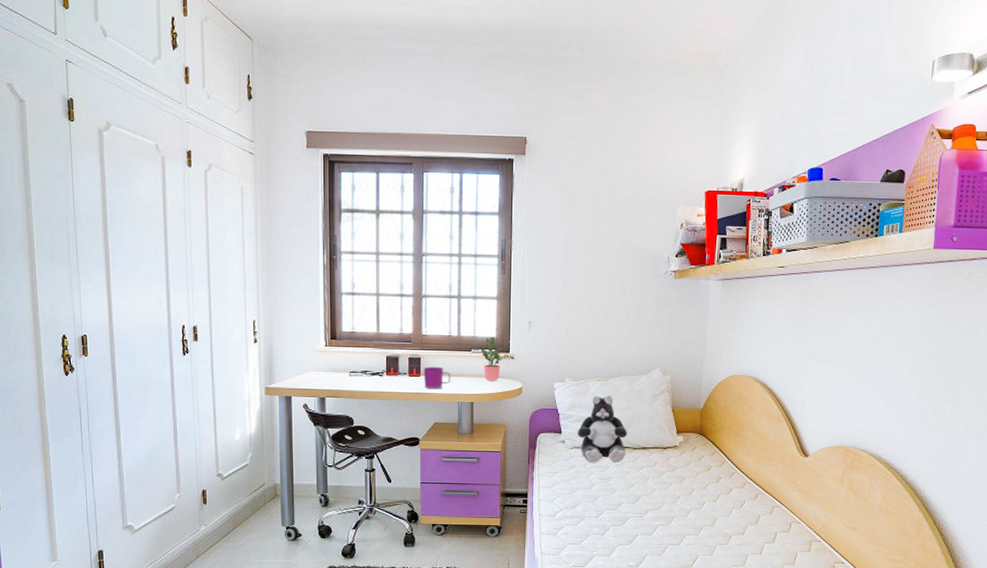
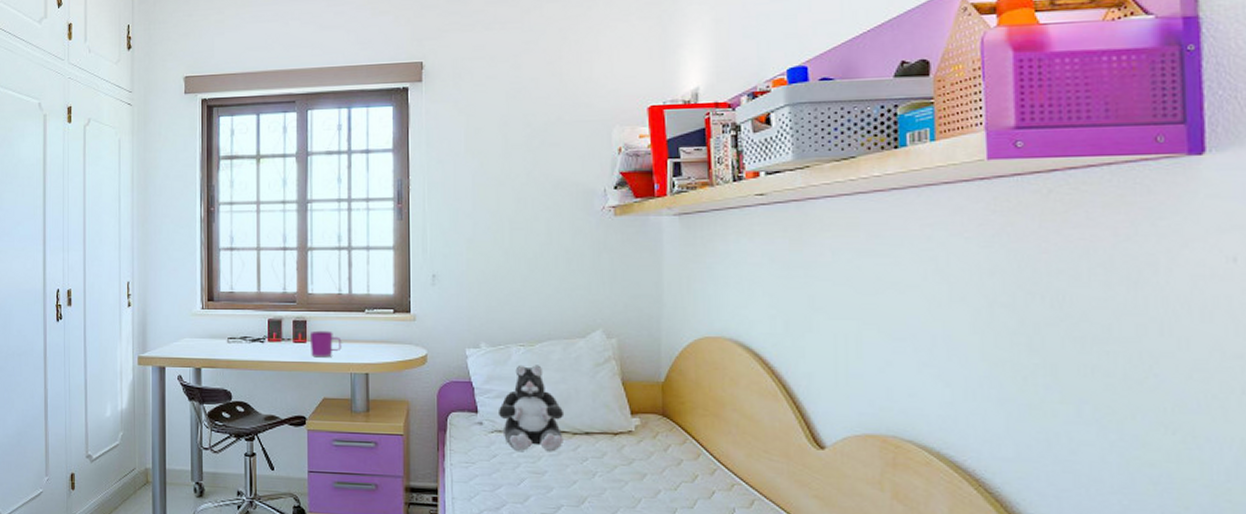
potted plant: present [479,336,515,381] -> none [374,293,417,347]

